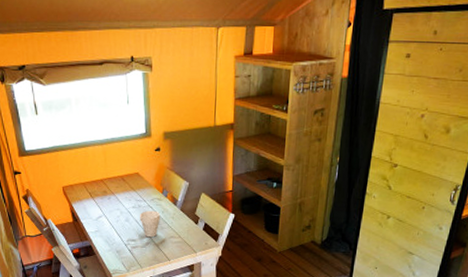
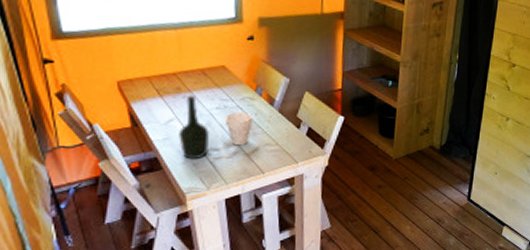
bottle: none [106,196,128,248] -> present [179,94,209,160]

